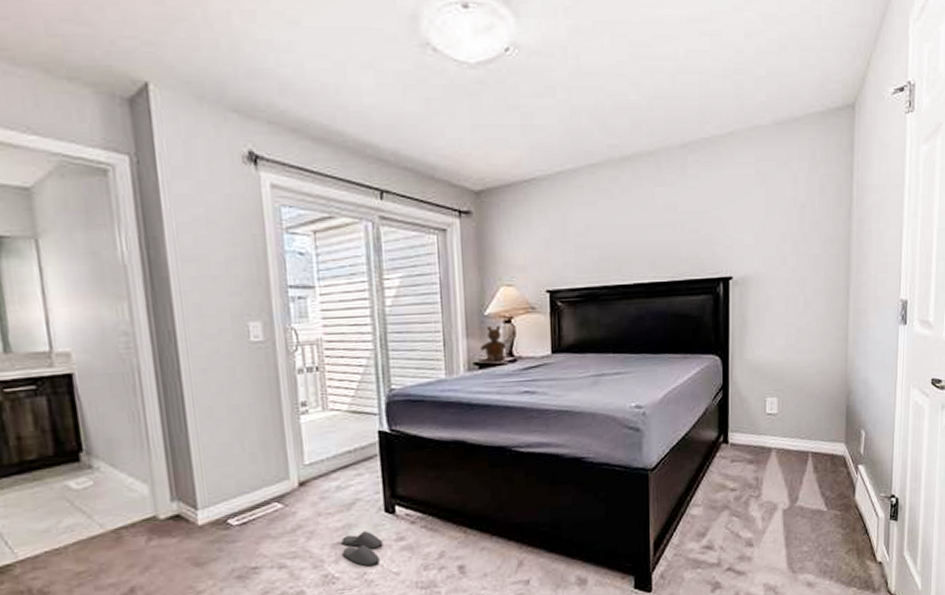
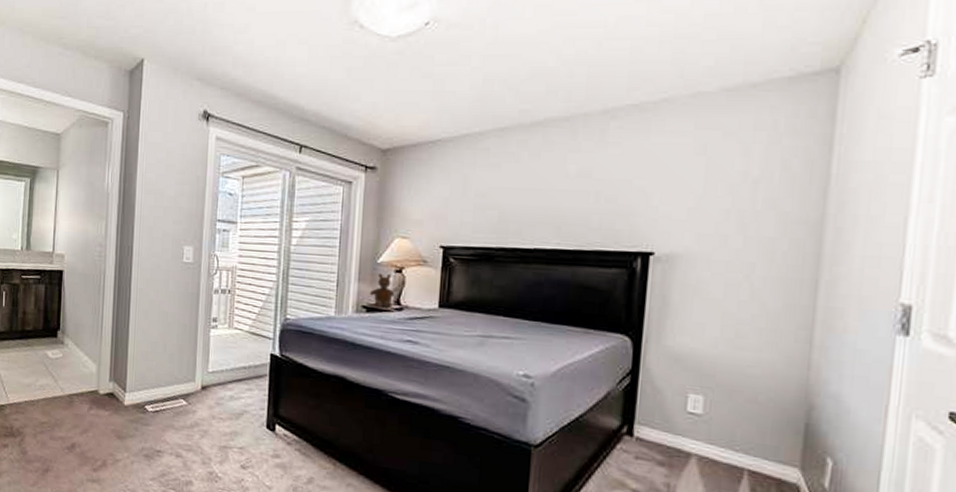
slippers: present [341,531,383,567] -> none [227,441,261,475]

